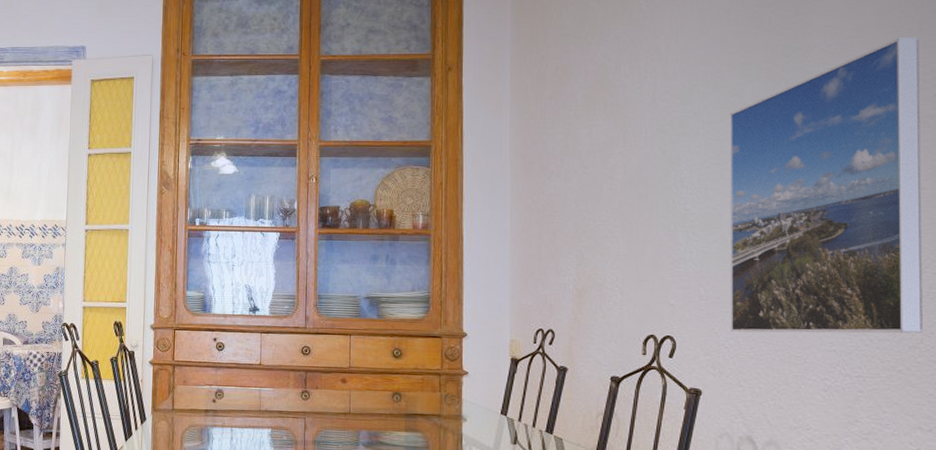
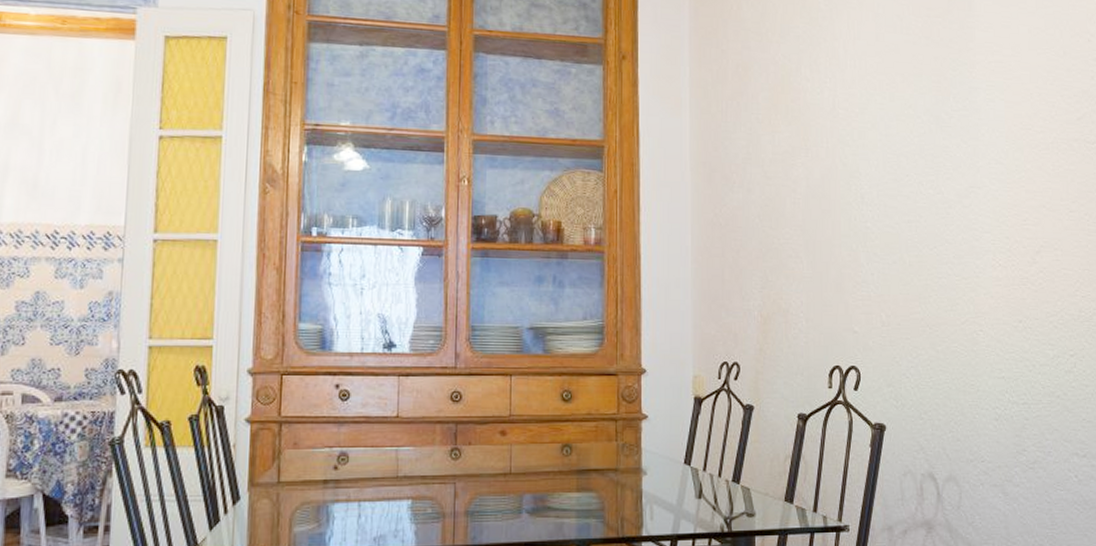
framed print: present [730,37,923,333] -> none [905,60,1076,360]

